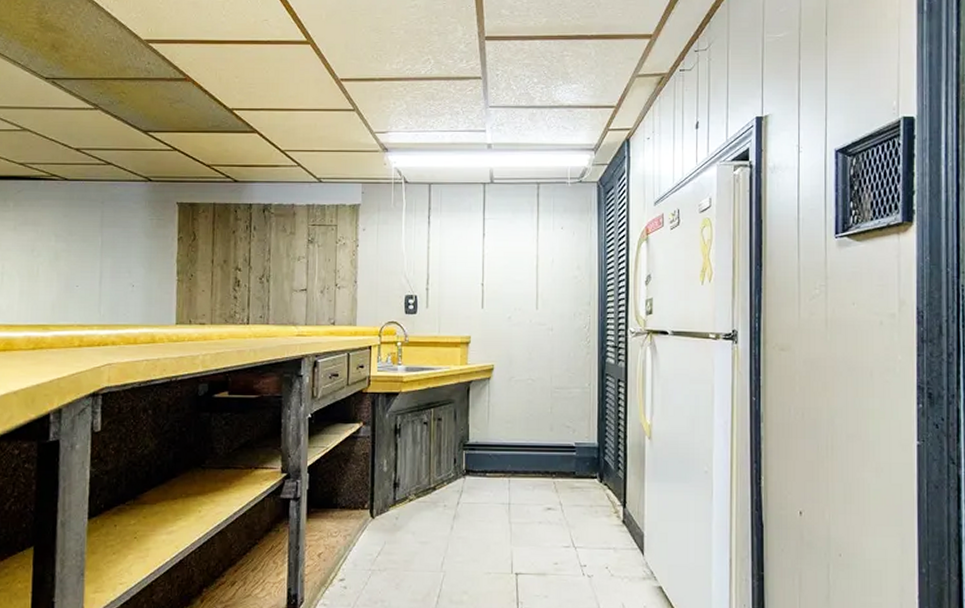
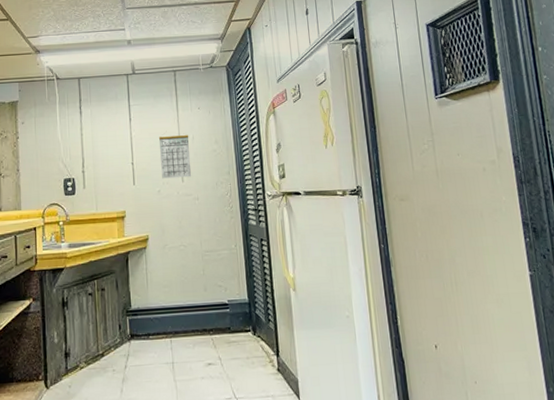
calendar: none [513,257,548,305] -> present [158,135,192,179]

